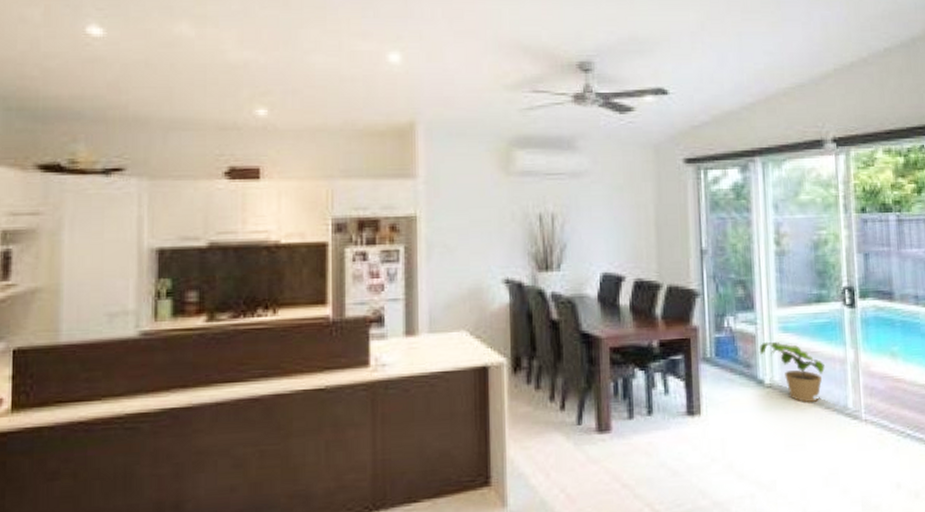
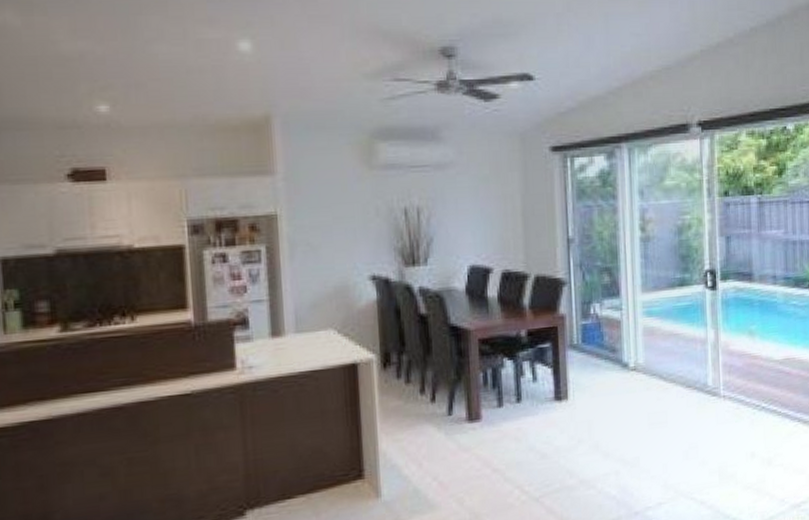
potted plant: present [759,341,825,402] -> none [624,325,687,383]

